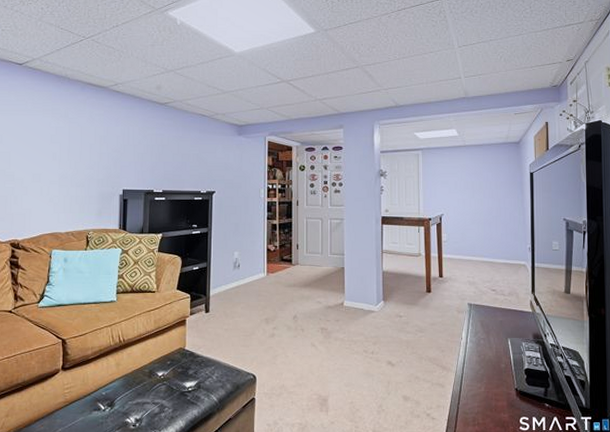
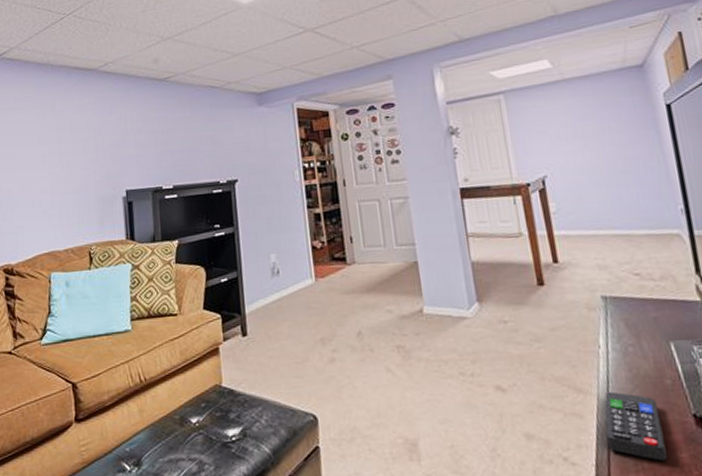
remote control: none [457,370,495,419] -> present [605,391,667,461]

